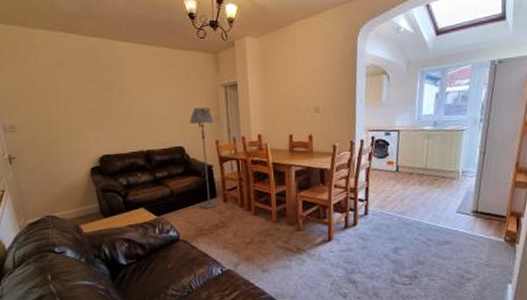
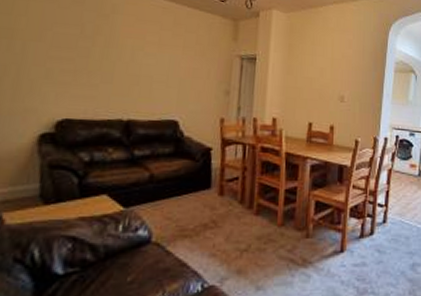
floor lamp: present [190,107,218,209] -> none [188,76,222,203]

